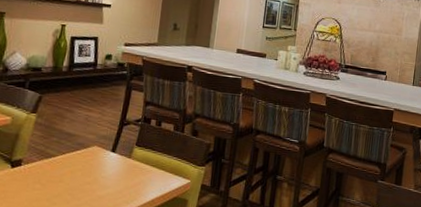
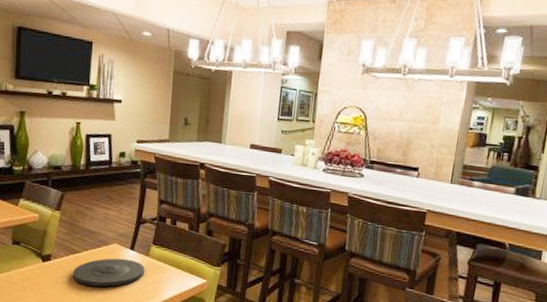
plate: none [45,161,126,192] -> present [72,258,145,287]

